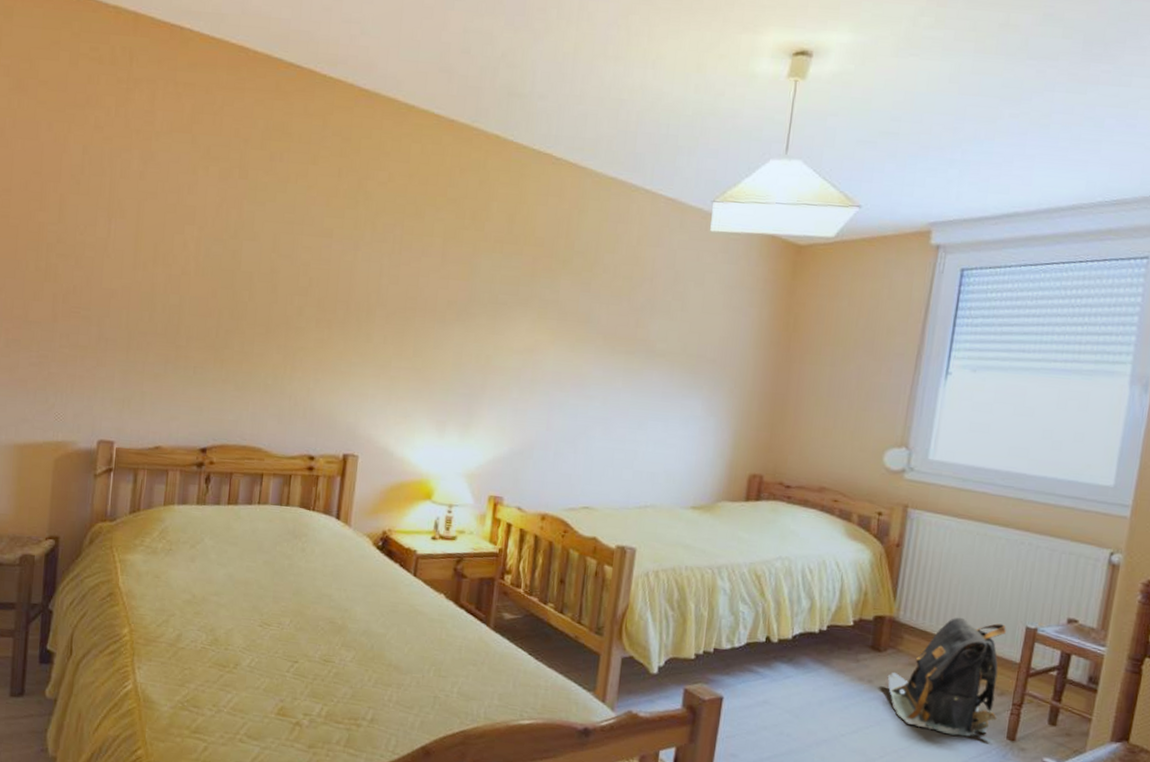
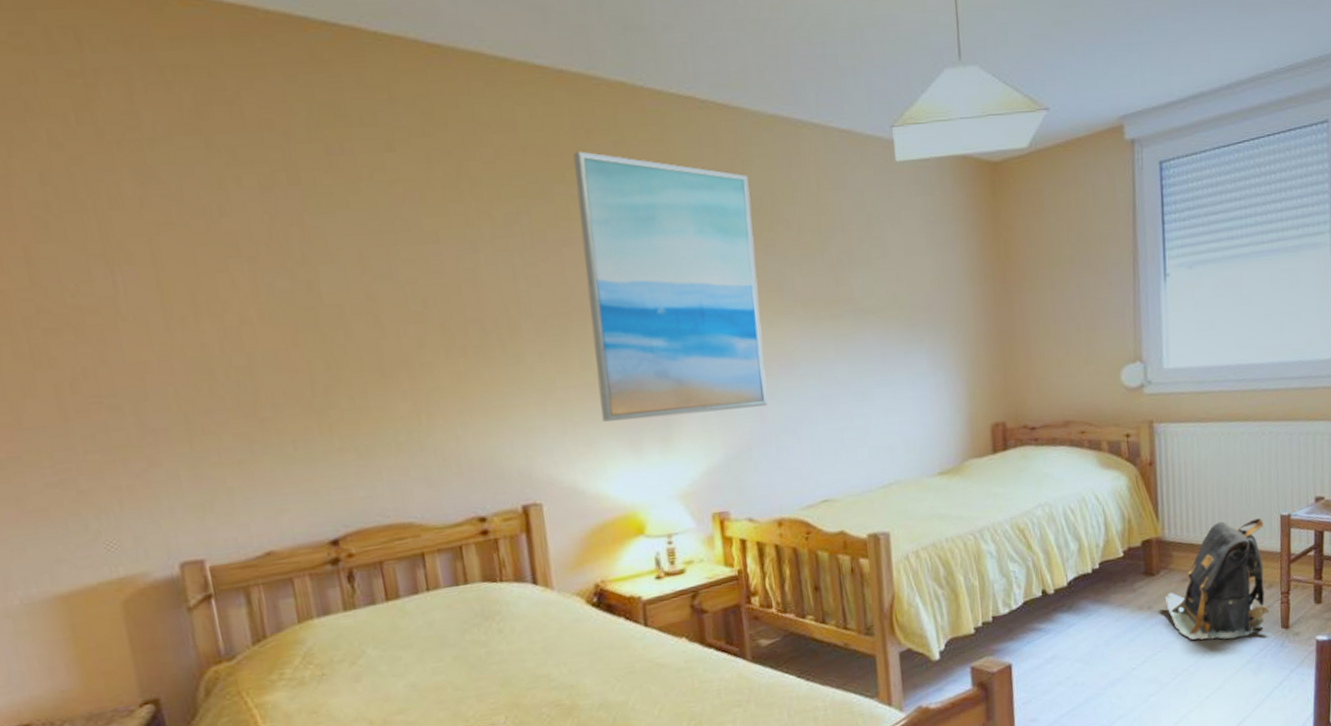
wall art: none [419,184,581,415] -> present [573,151,767,422]

